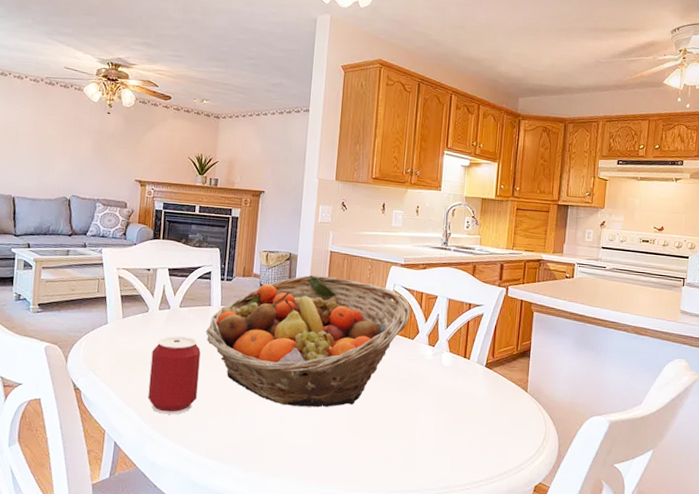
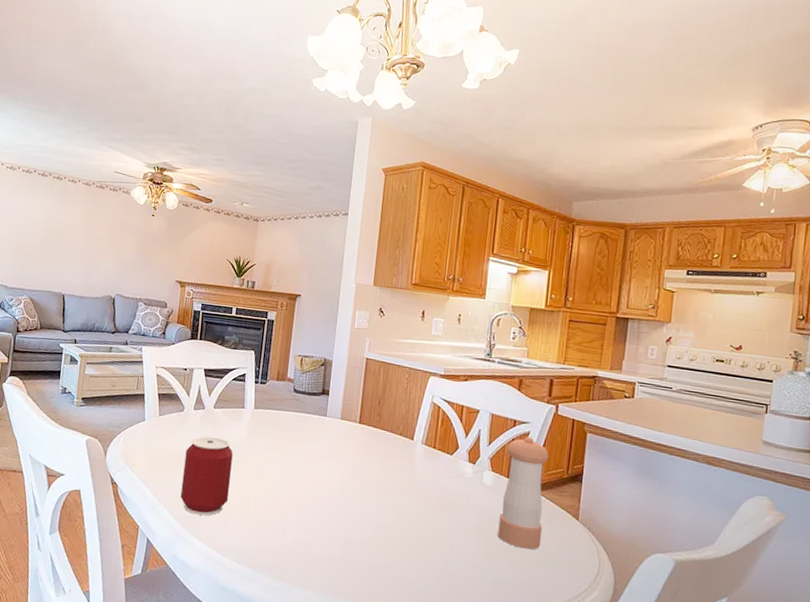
fruit basket: present [206,275,411,408] -> none [239,381,450,520]
pepper shaker: none [456,318,500,422] -> present [498,437,549,550]

